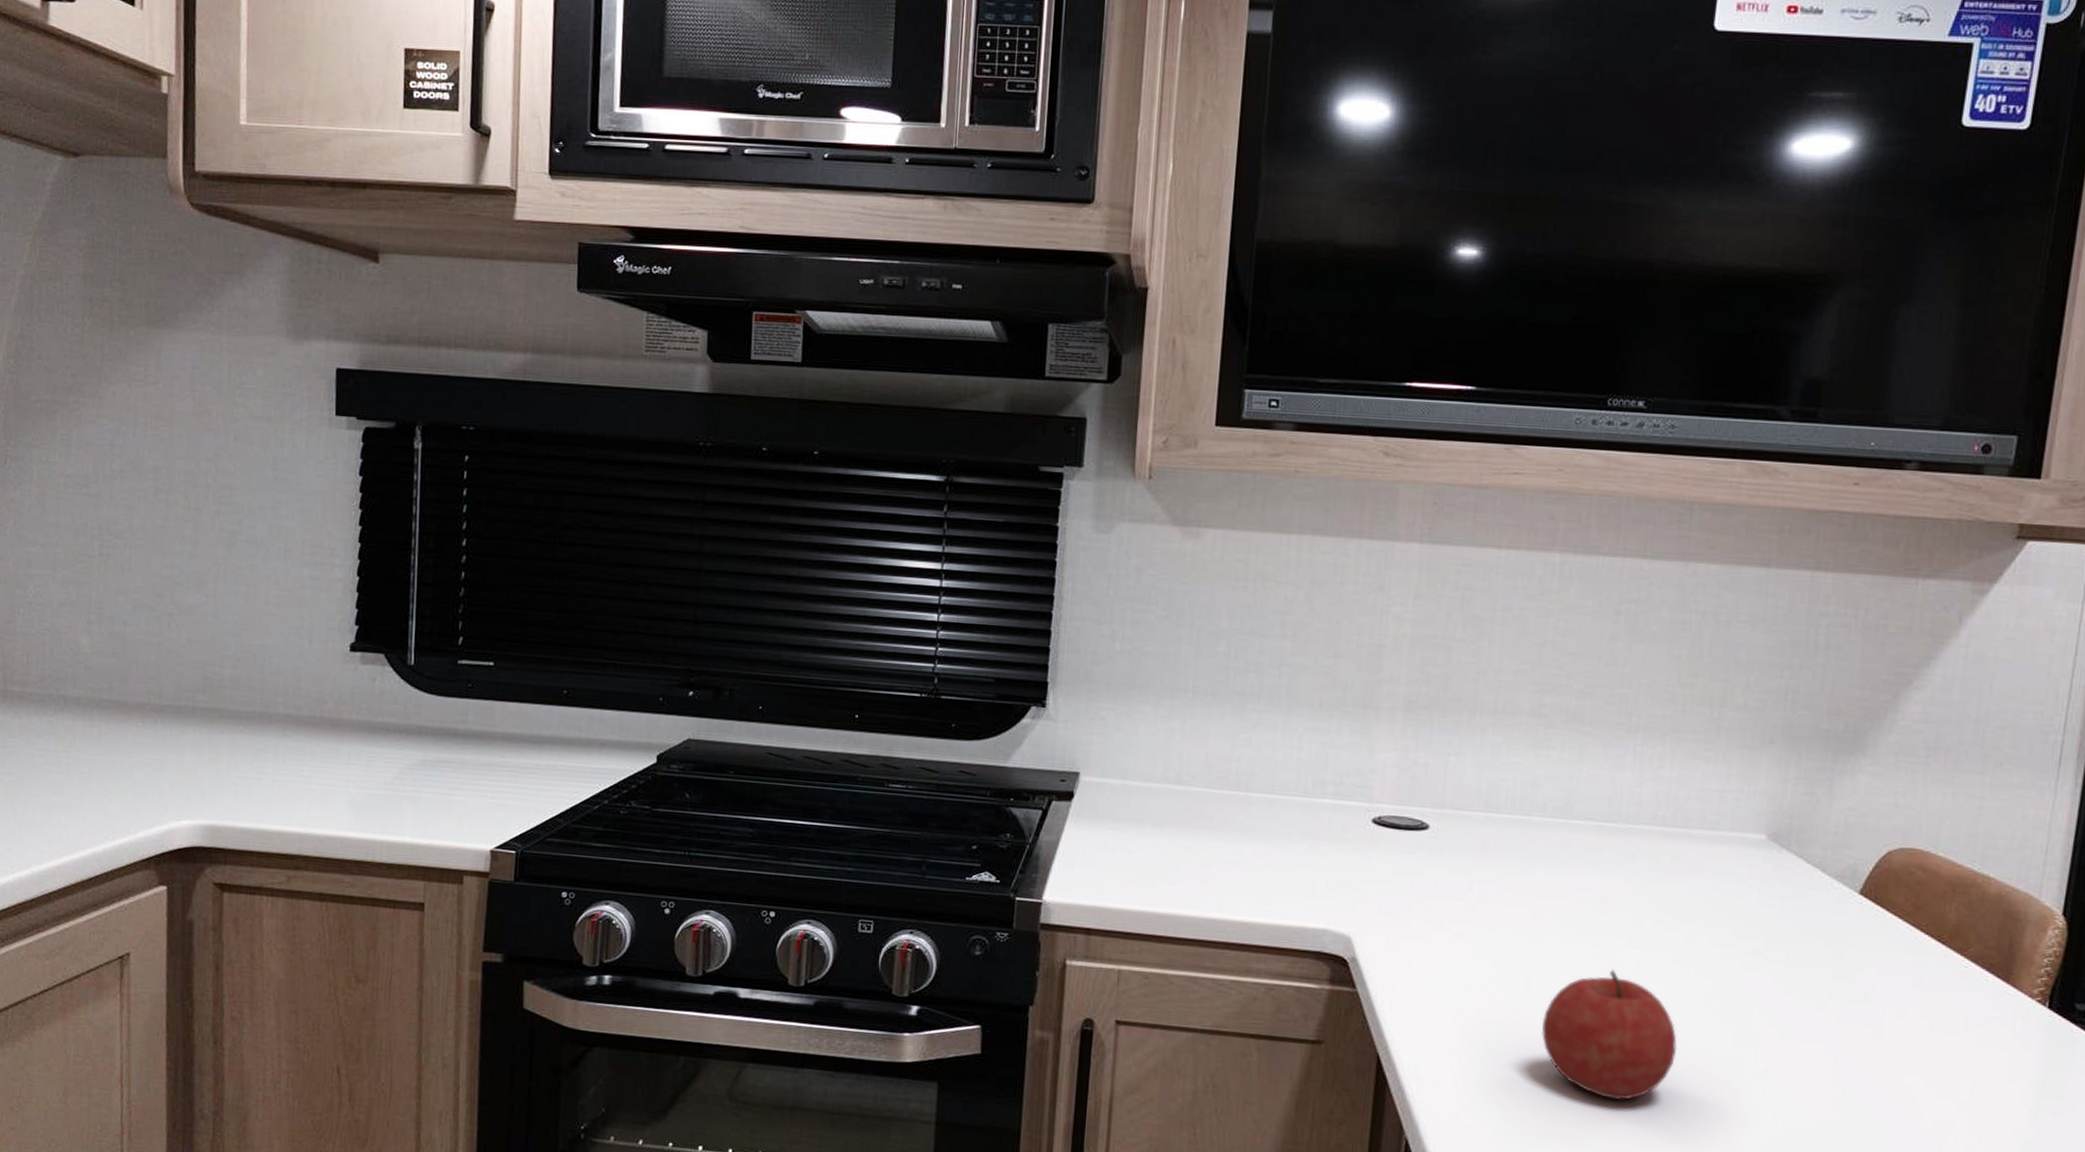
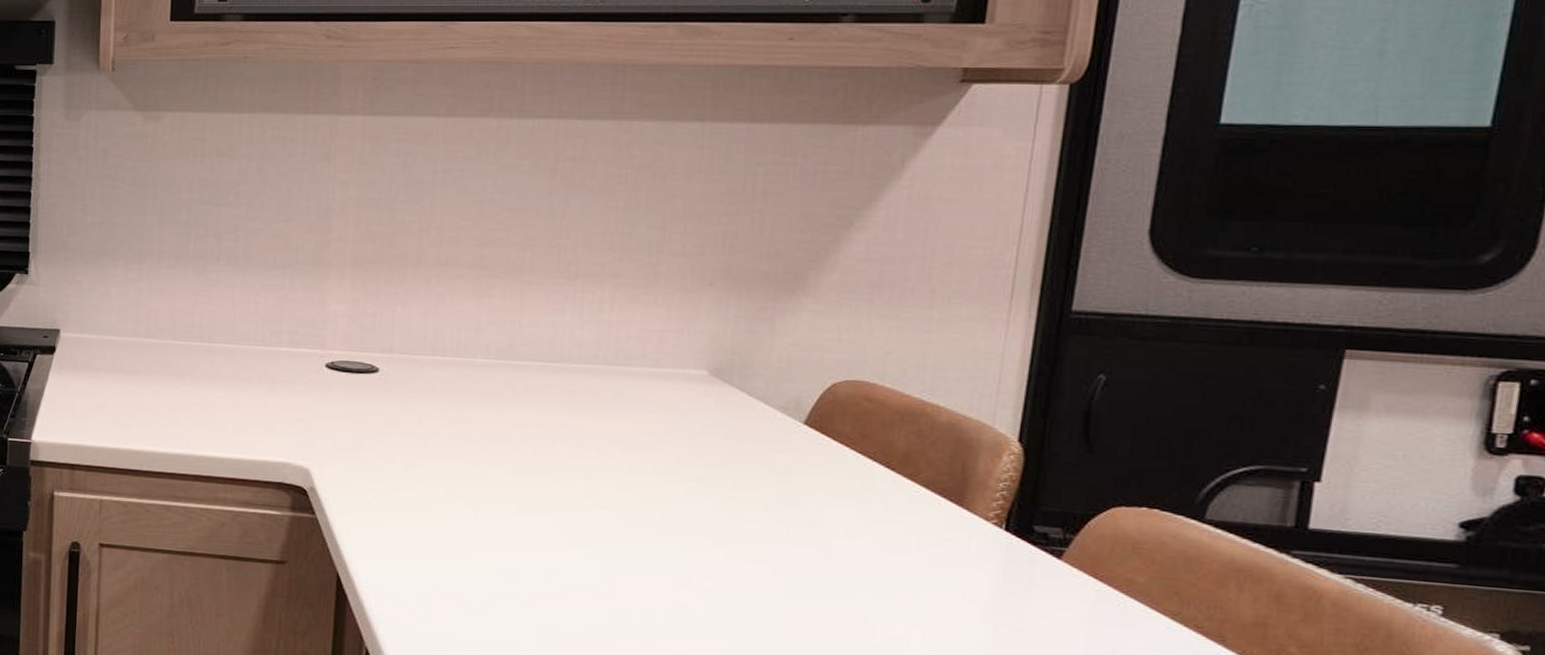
fruit: present [1542,969,1678,1101] -> none [492,496,625,616]

